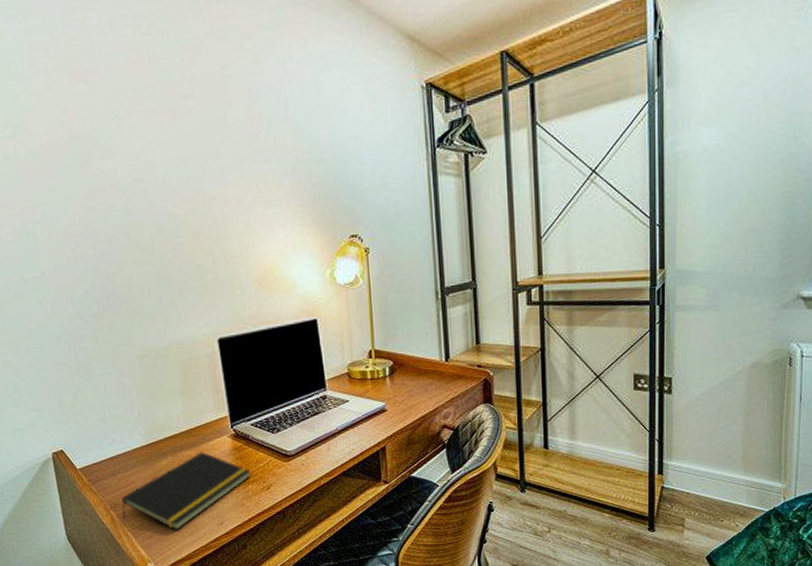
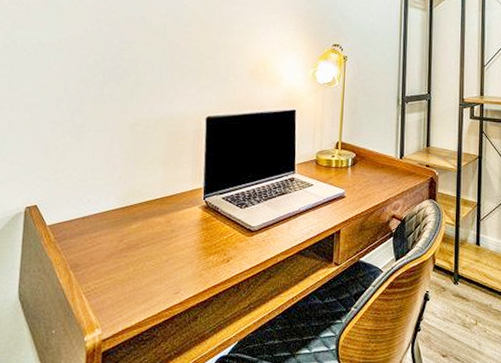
notepad: present [121,452,251,530] -> none [80,220,214,296]

